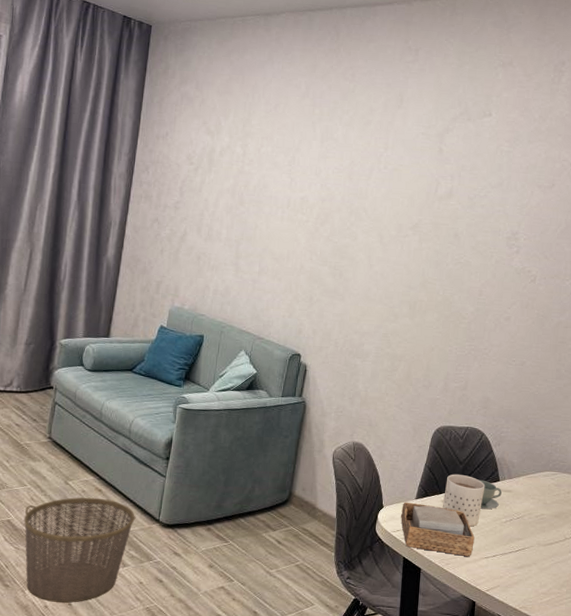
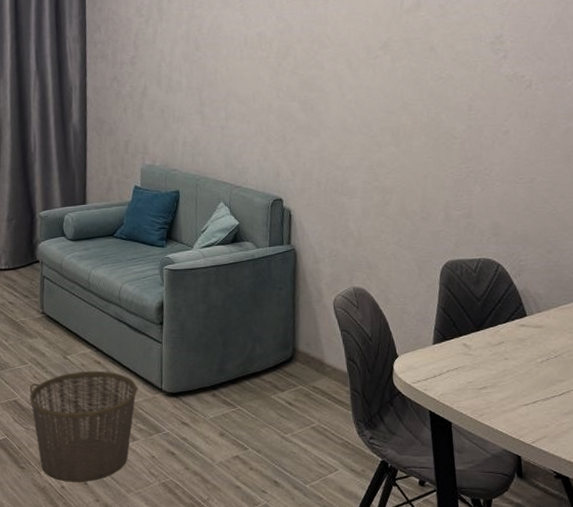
napkin holder: present [401,502,475,557] -> none [419,348,509,406]
mug: present [442,474,486,527] -> none [464,312,511,371]
teacup: present [478,479,502,509] -> none [502,316,532,349]

